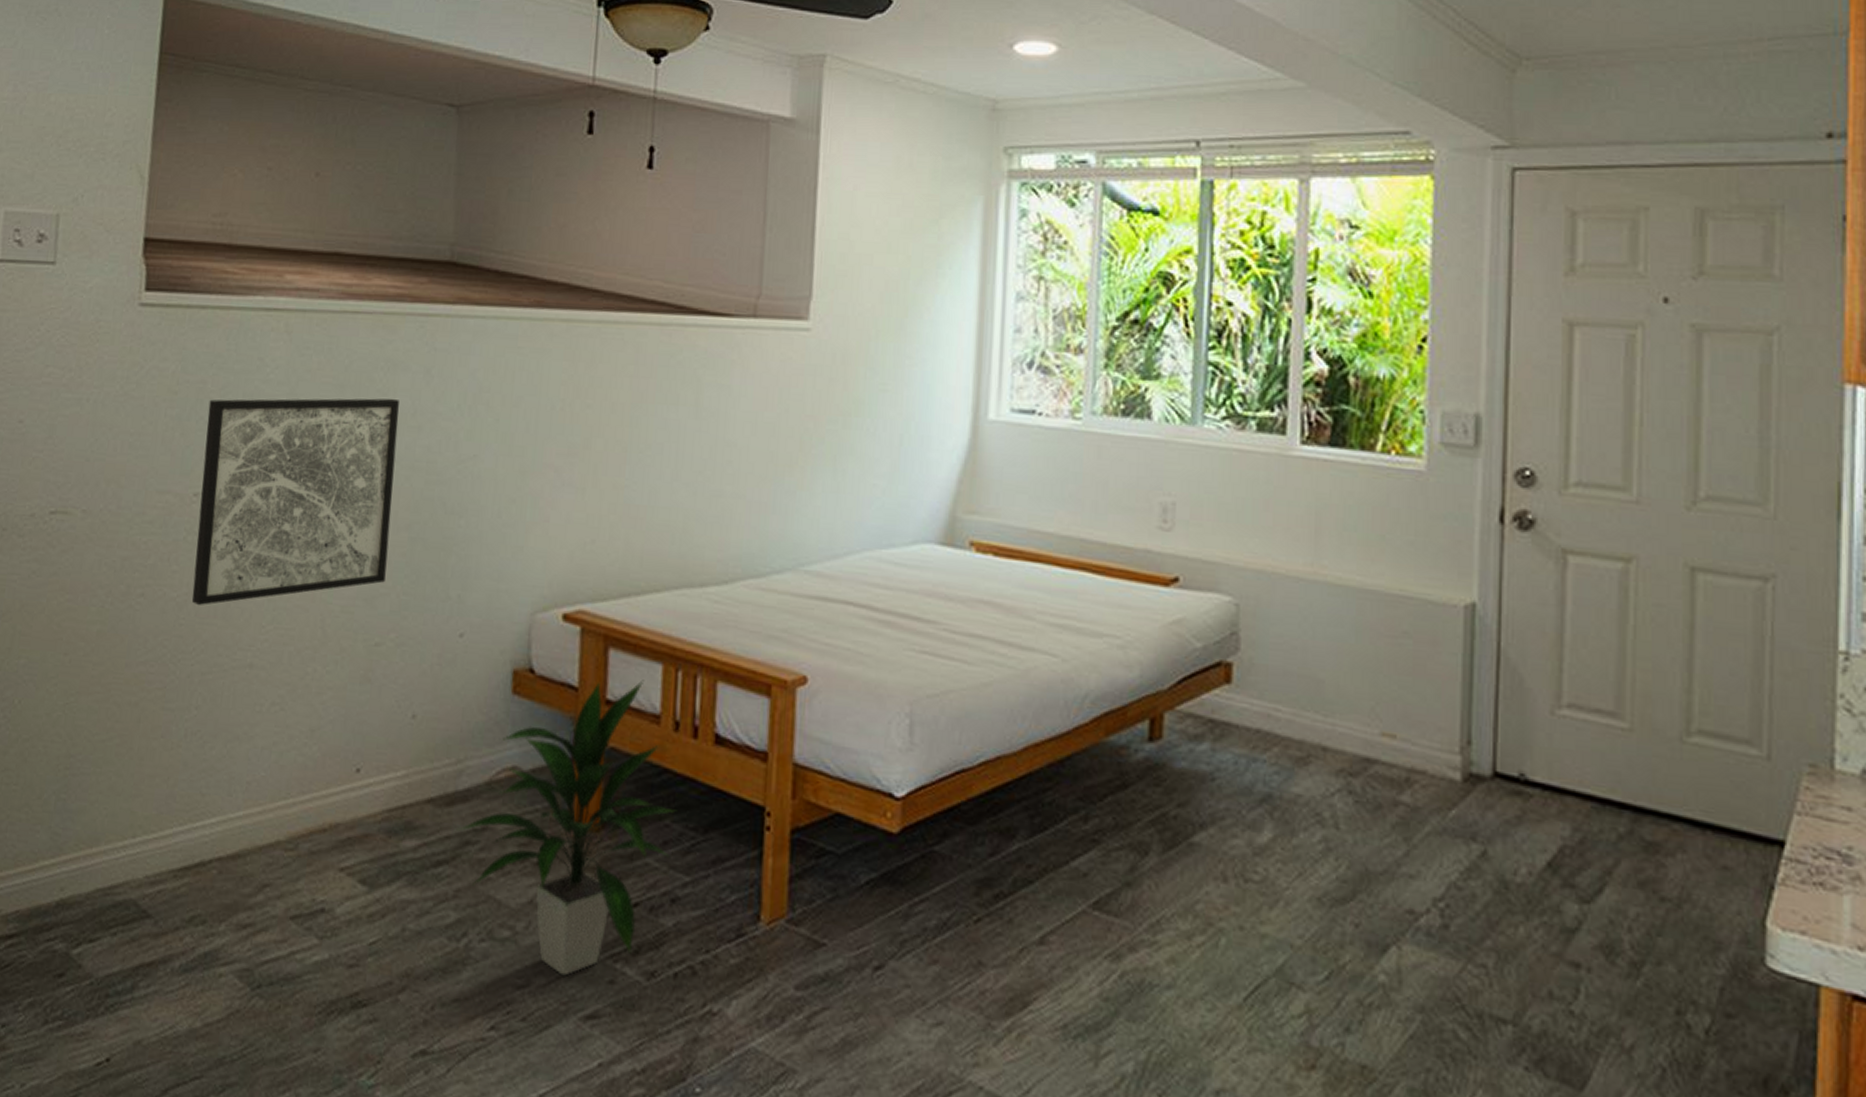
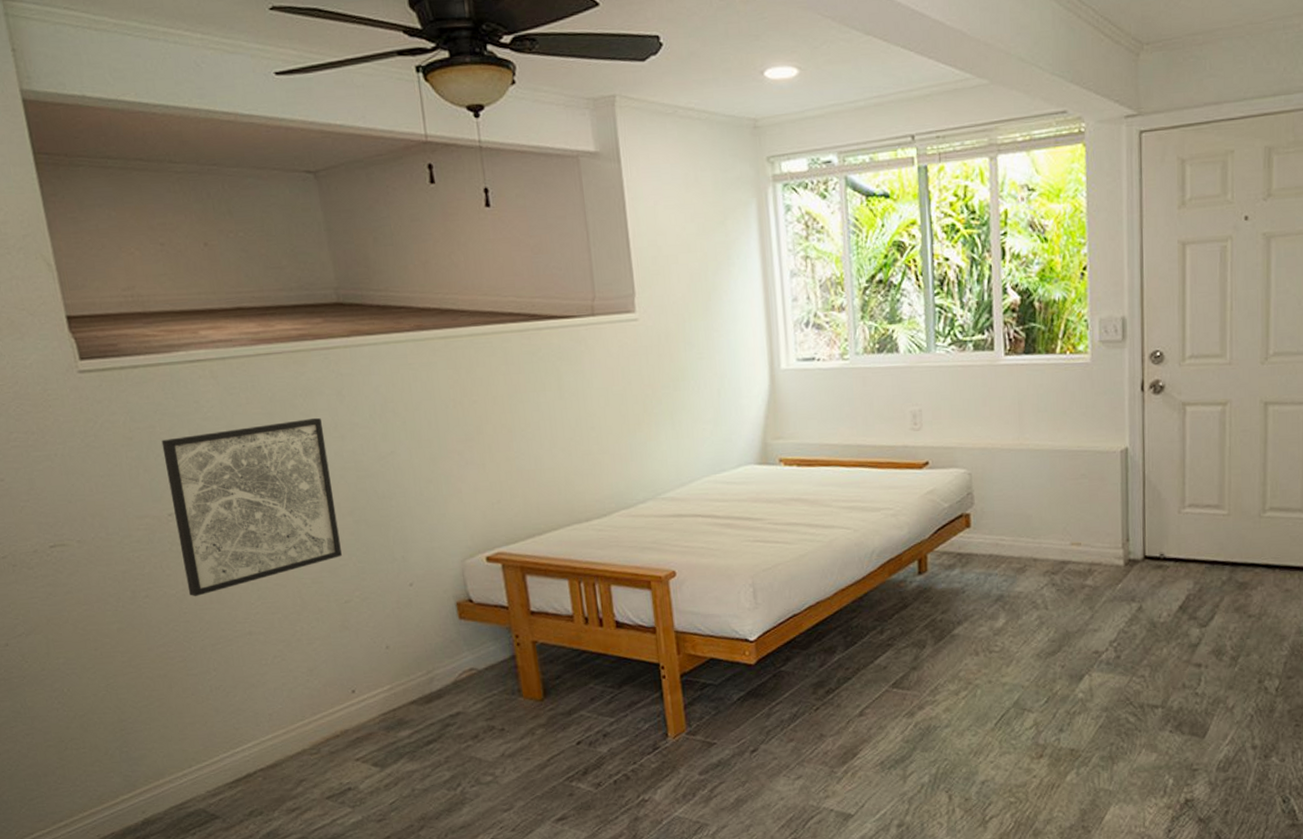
indoor plant: present [456,679,676,976] -> none [437,593,597,797]

